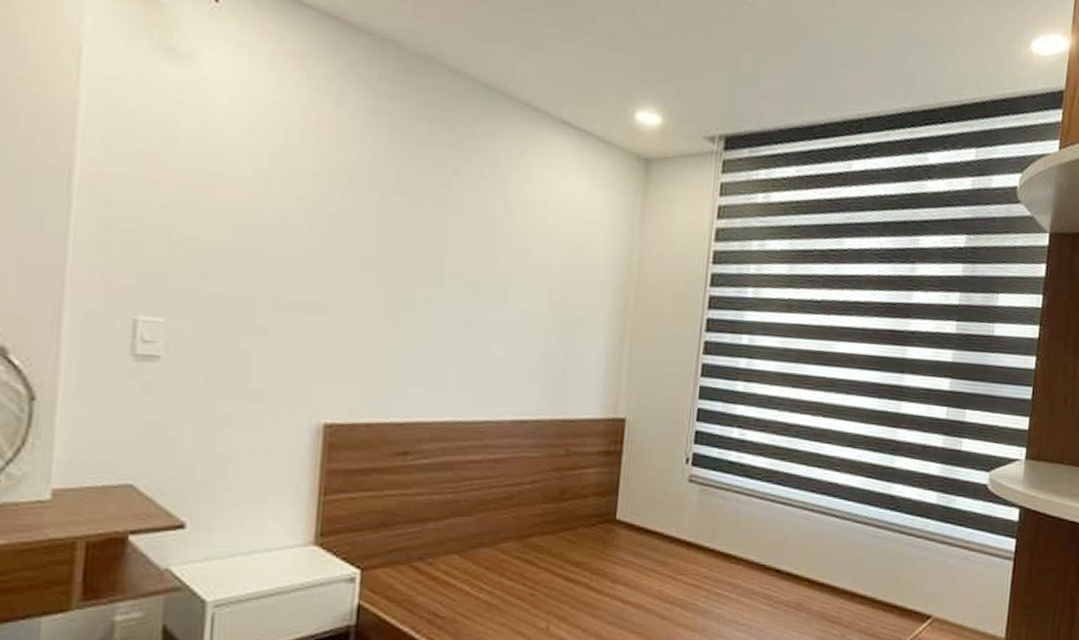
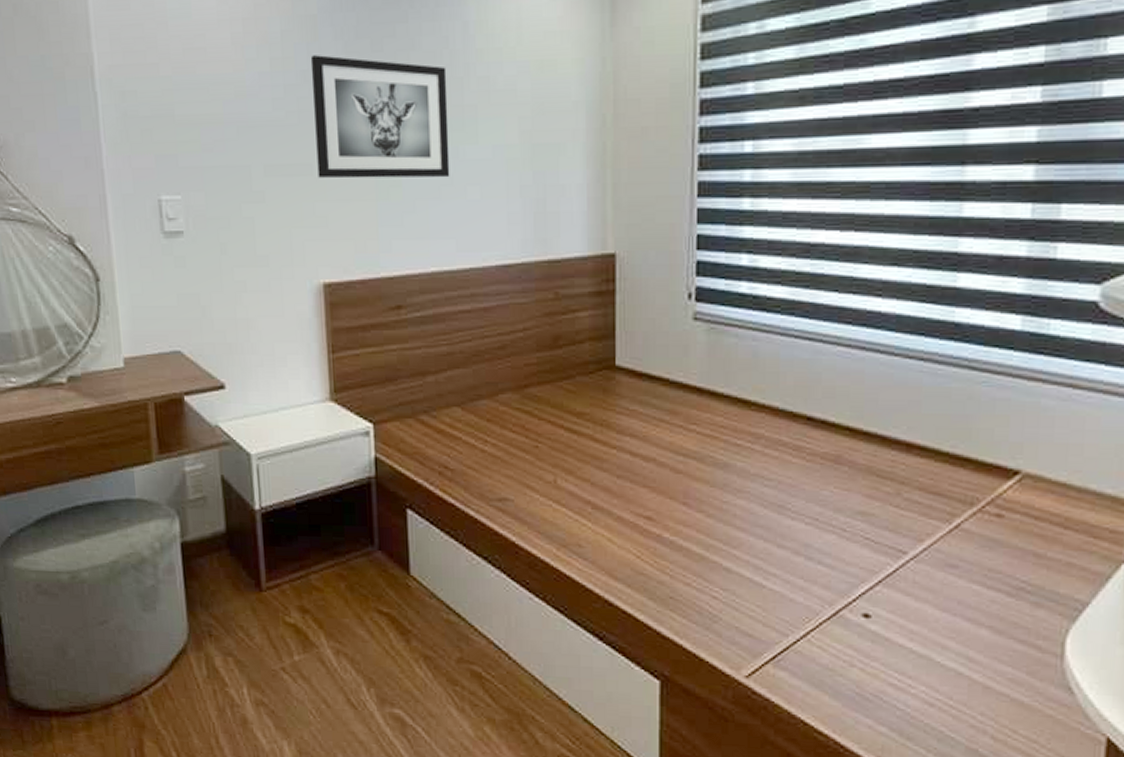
wall art: none [334,201,484,335] -> present [310,55,450,179]

